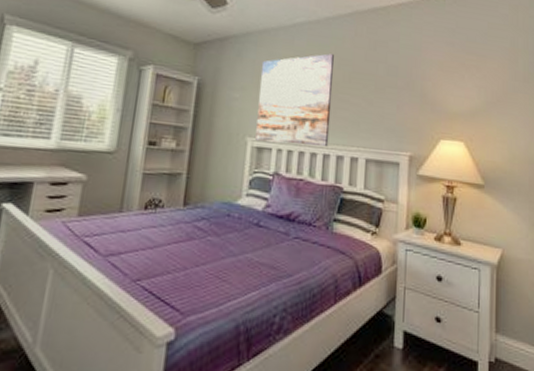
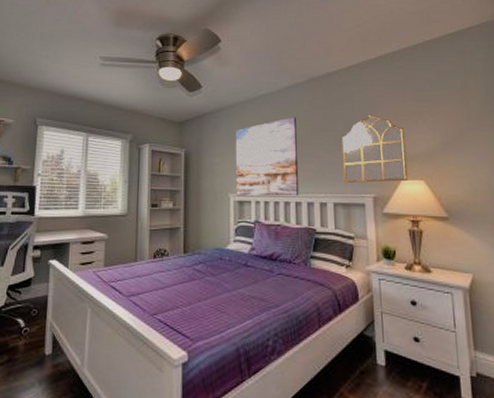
mirror: none [379,61,450,141] -> present [341,114,408,183]

